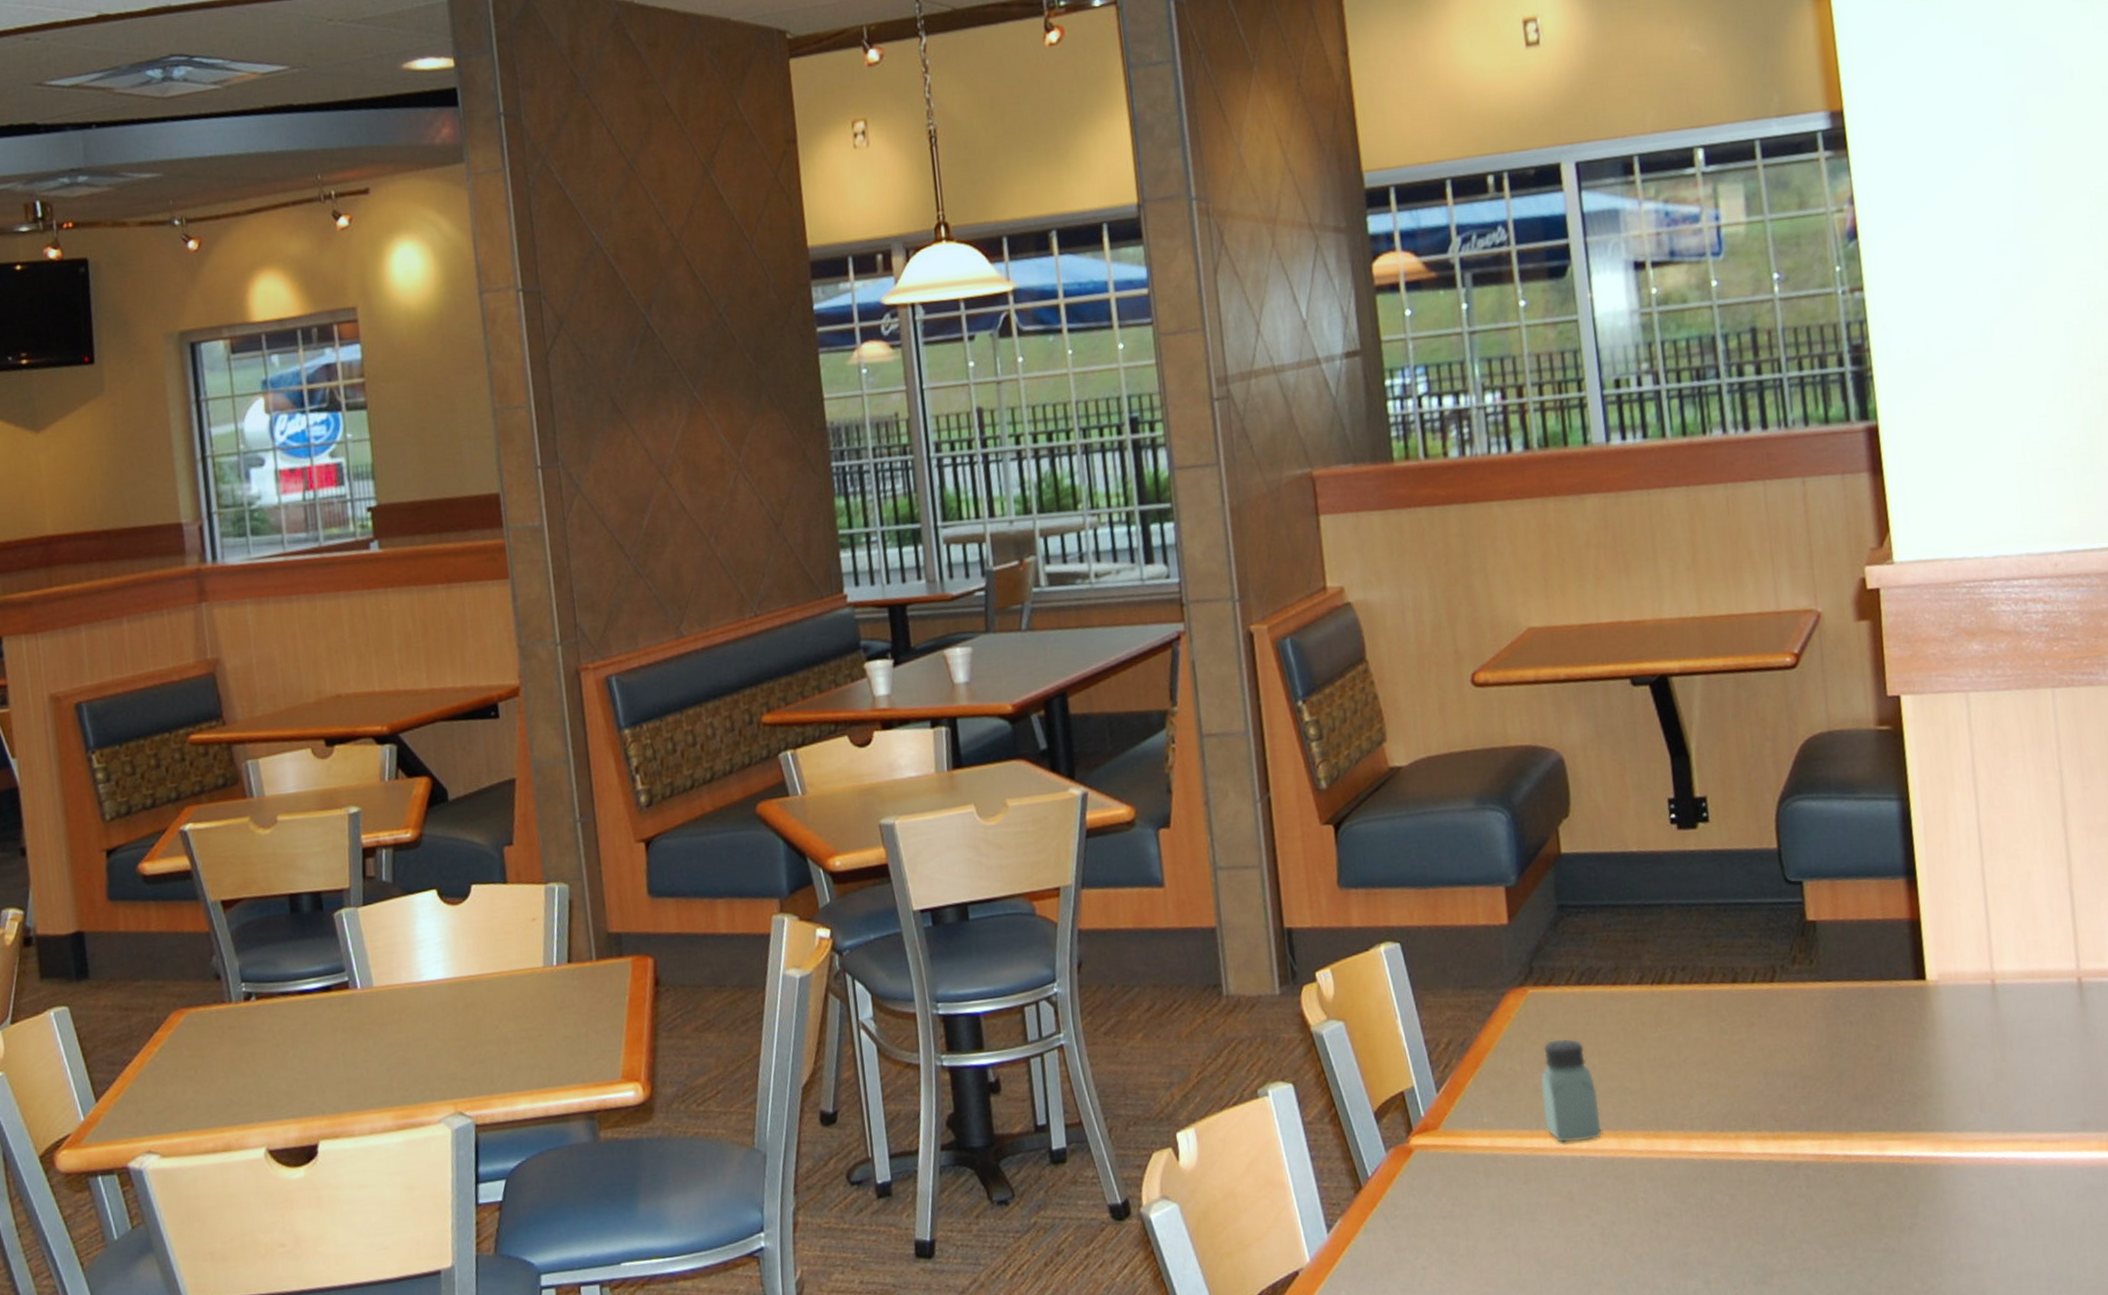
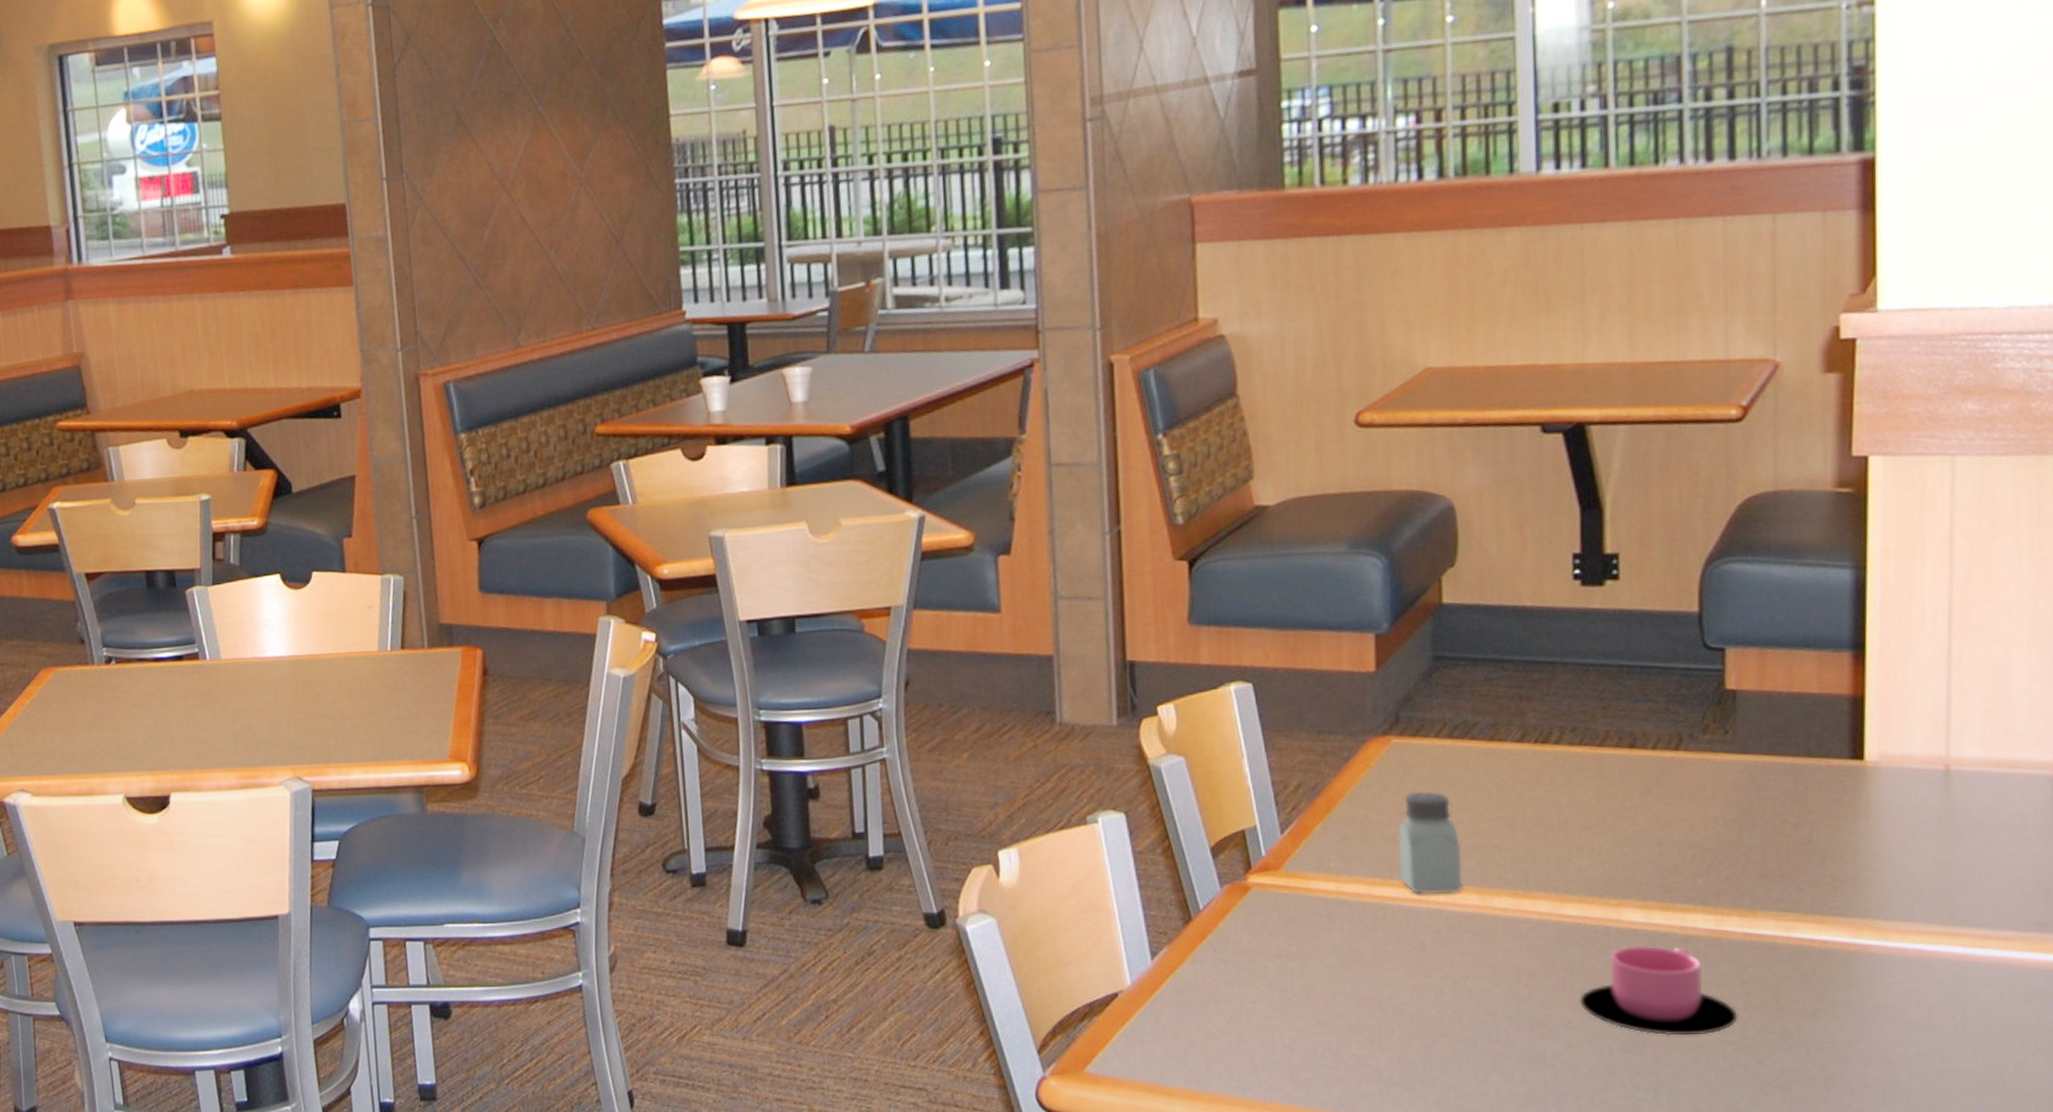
cup: none [1712,1174,1848,1264] -> present [1579,945,1738,1036]

